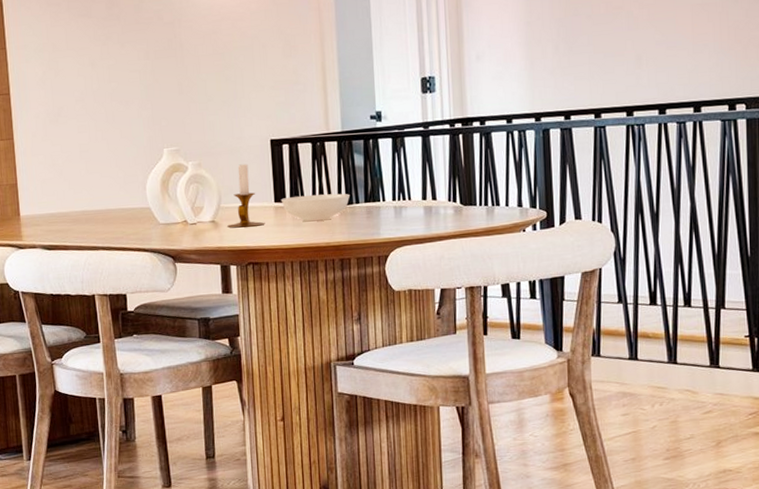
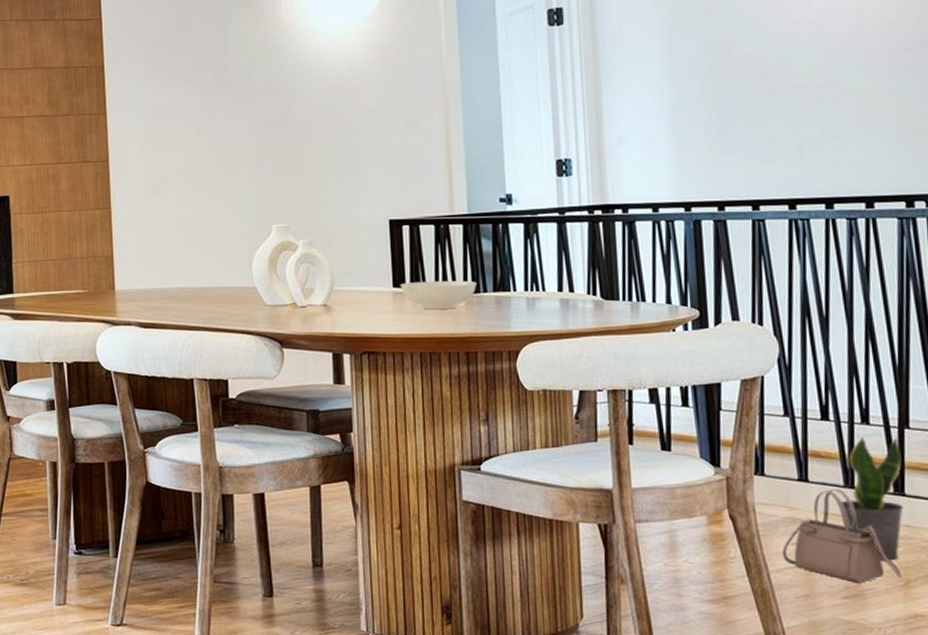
candlestick: present [227,164,265,228] -> none [340,244,383,313]
handbag: none [613,364,714,446] -> present [782,488,902,583]
potted plant: none [662,317,717,424] -> present [838,437,903,560]

